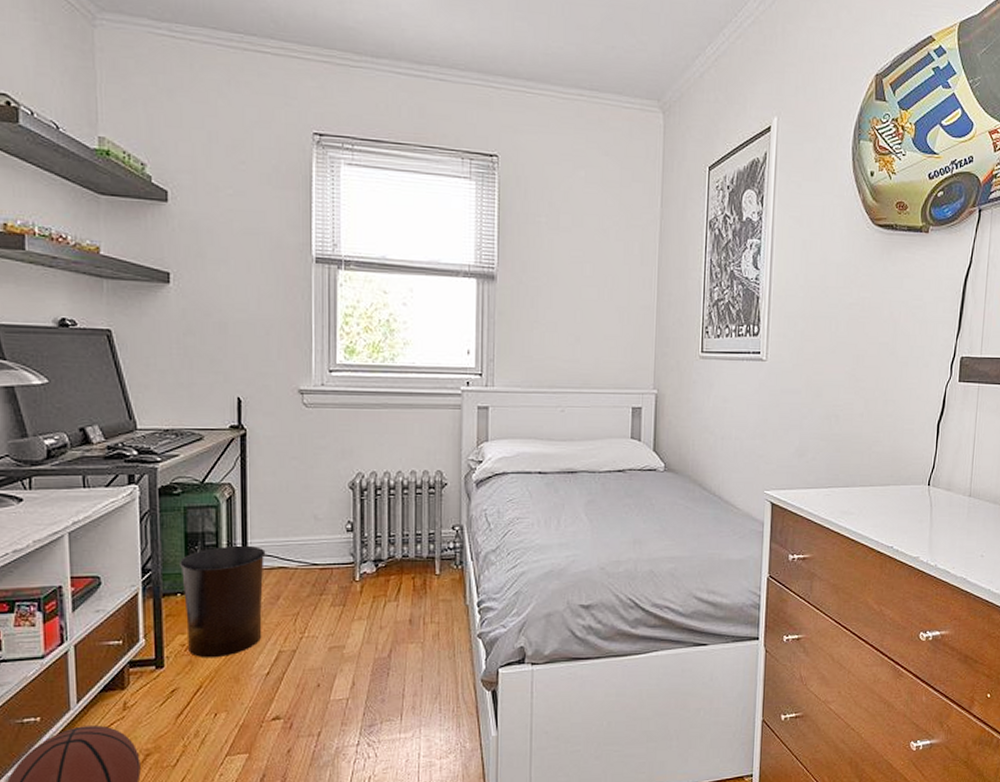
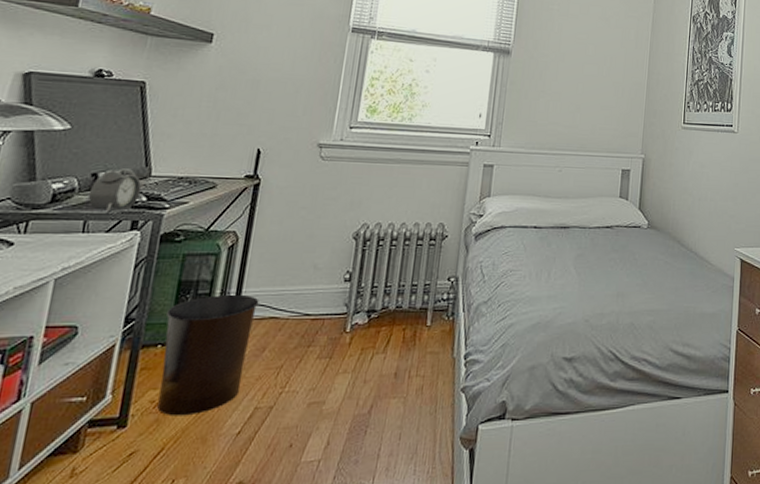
alarm clock: none [80,422,131,468] -> present [88,168,142,214]

